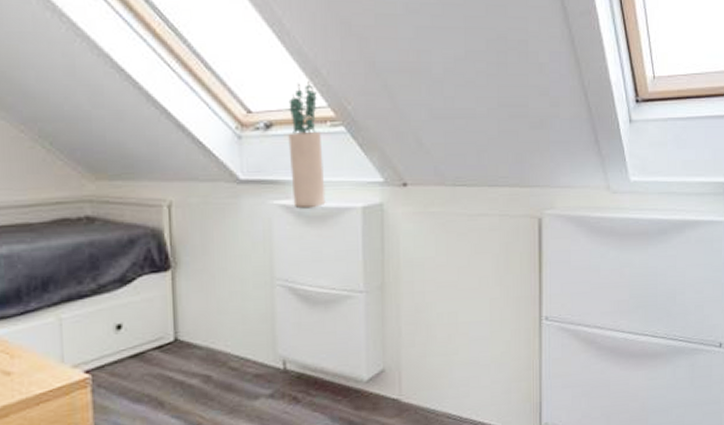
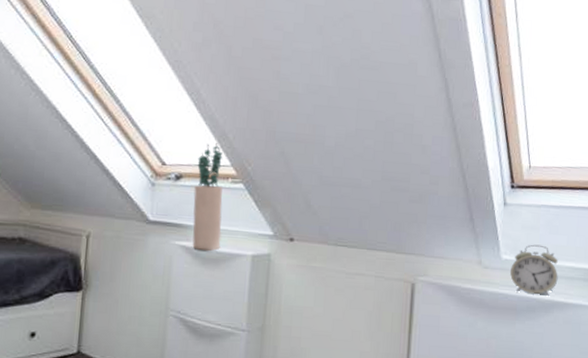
alarm clock: none [640,161,688,217] -> present [510,244,558,297]

